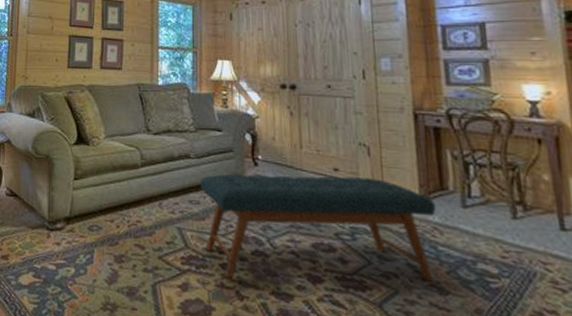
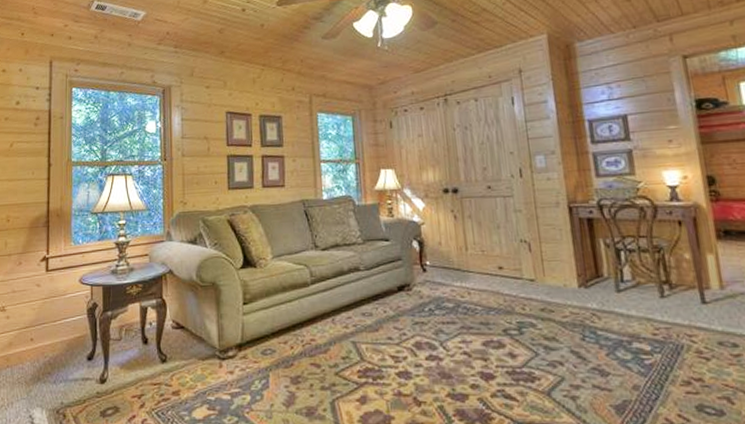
bench: present [201,174,436,282] -> none [372,273,595,387]

